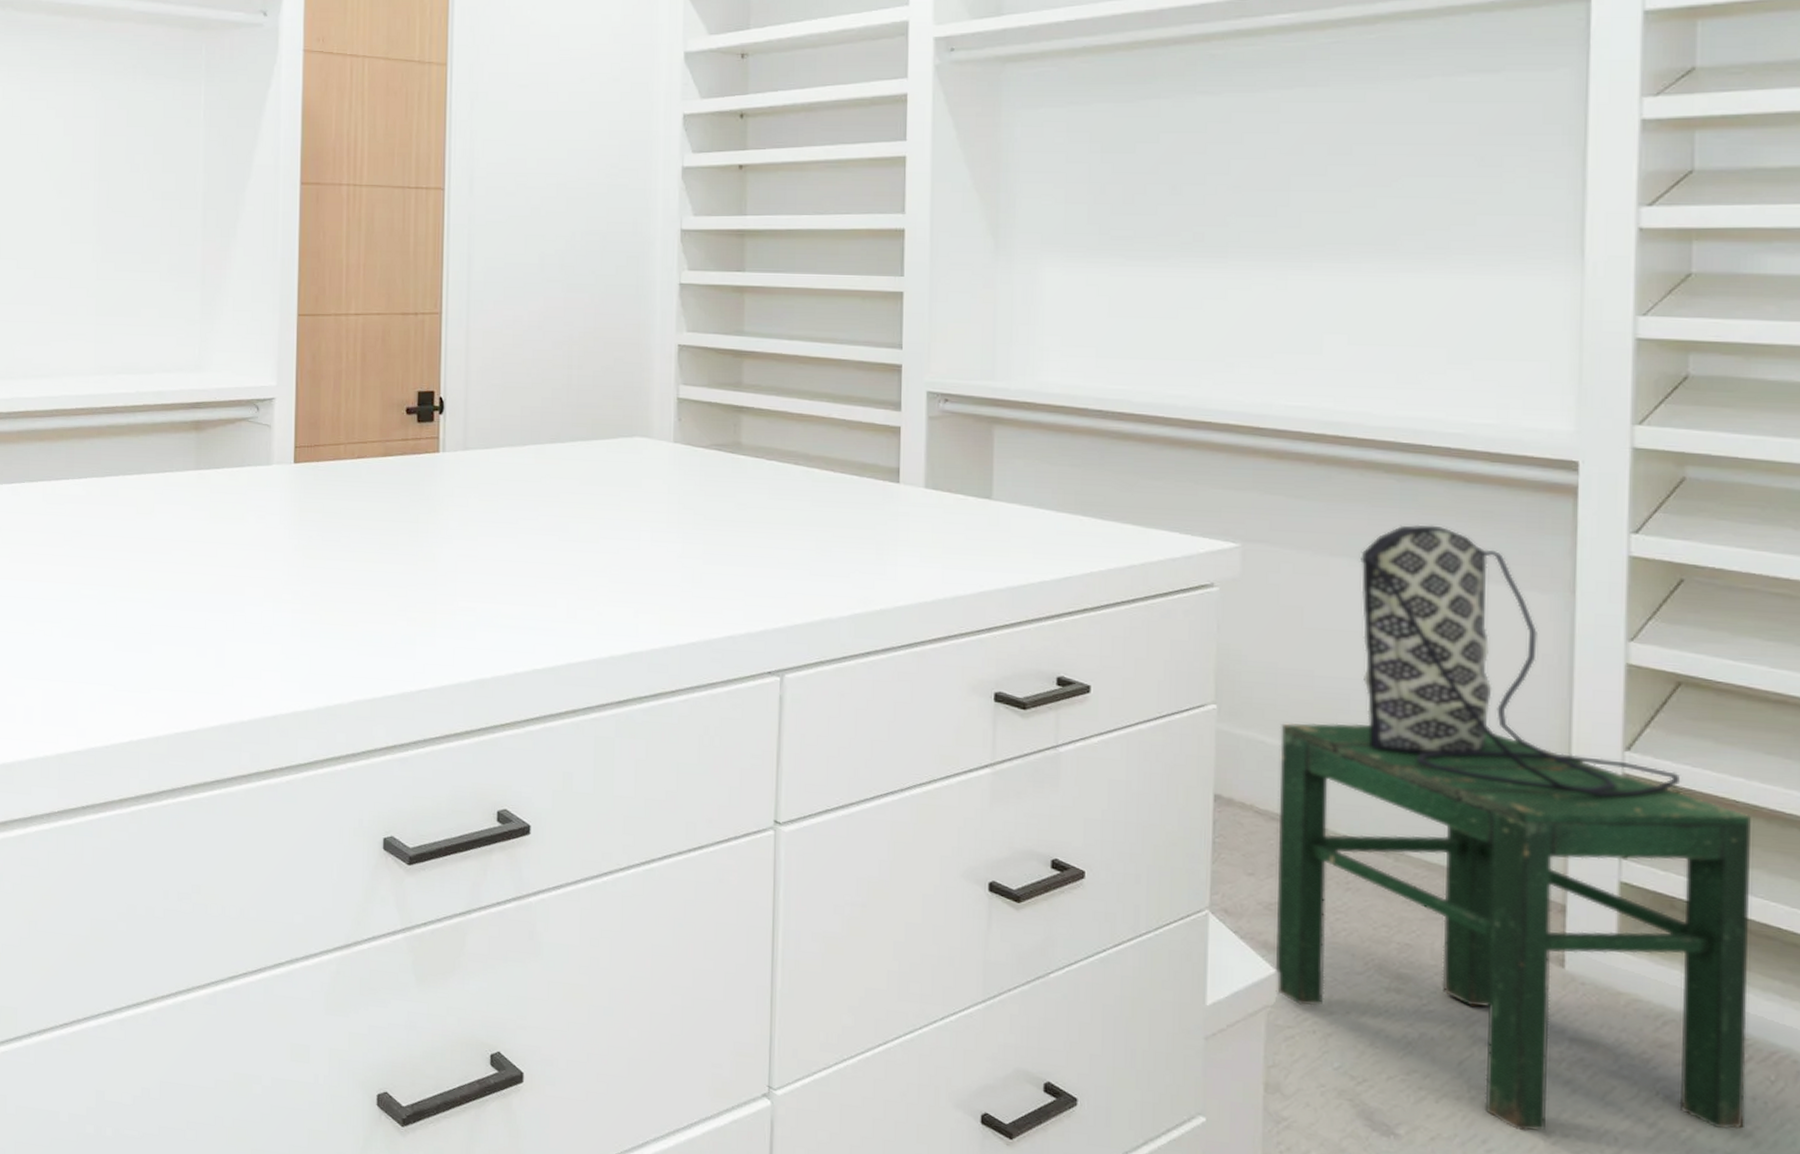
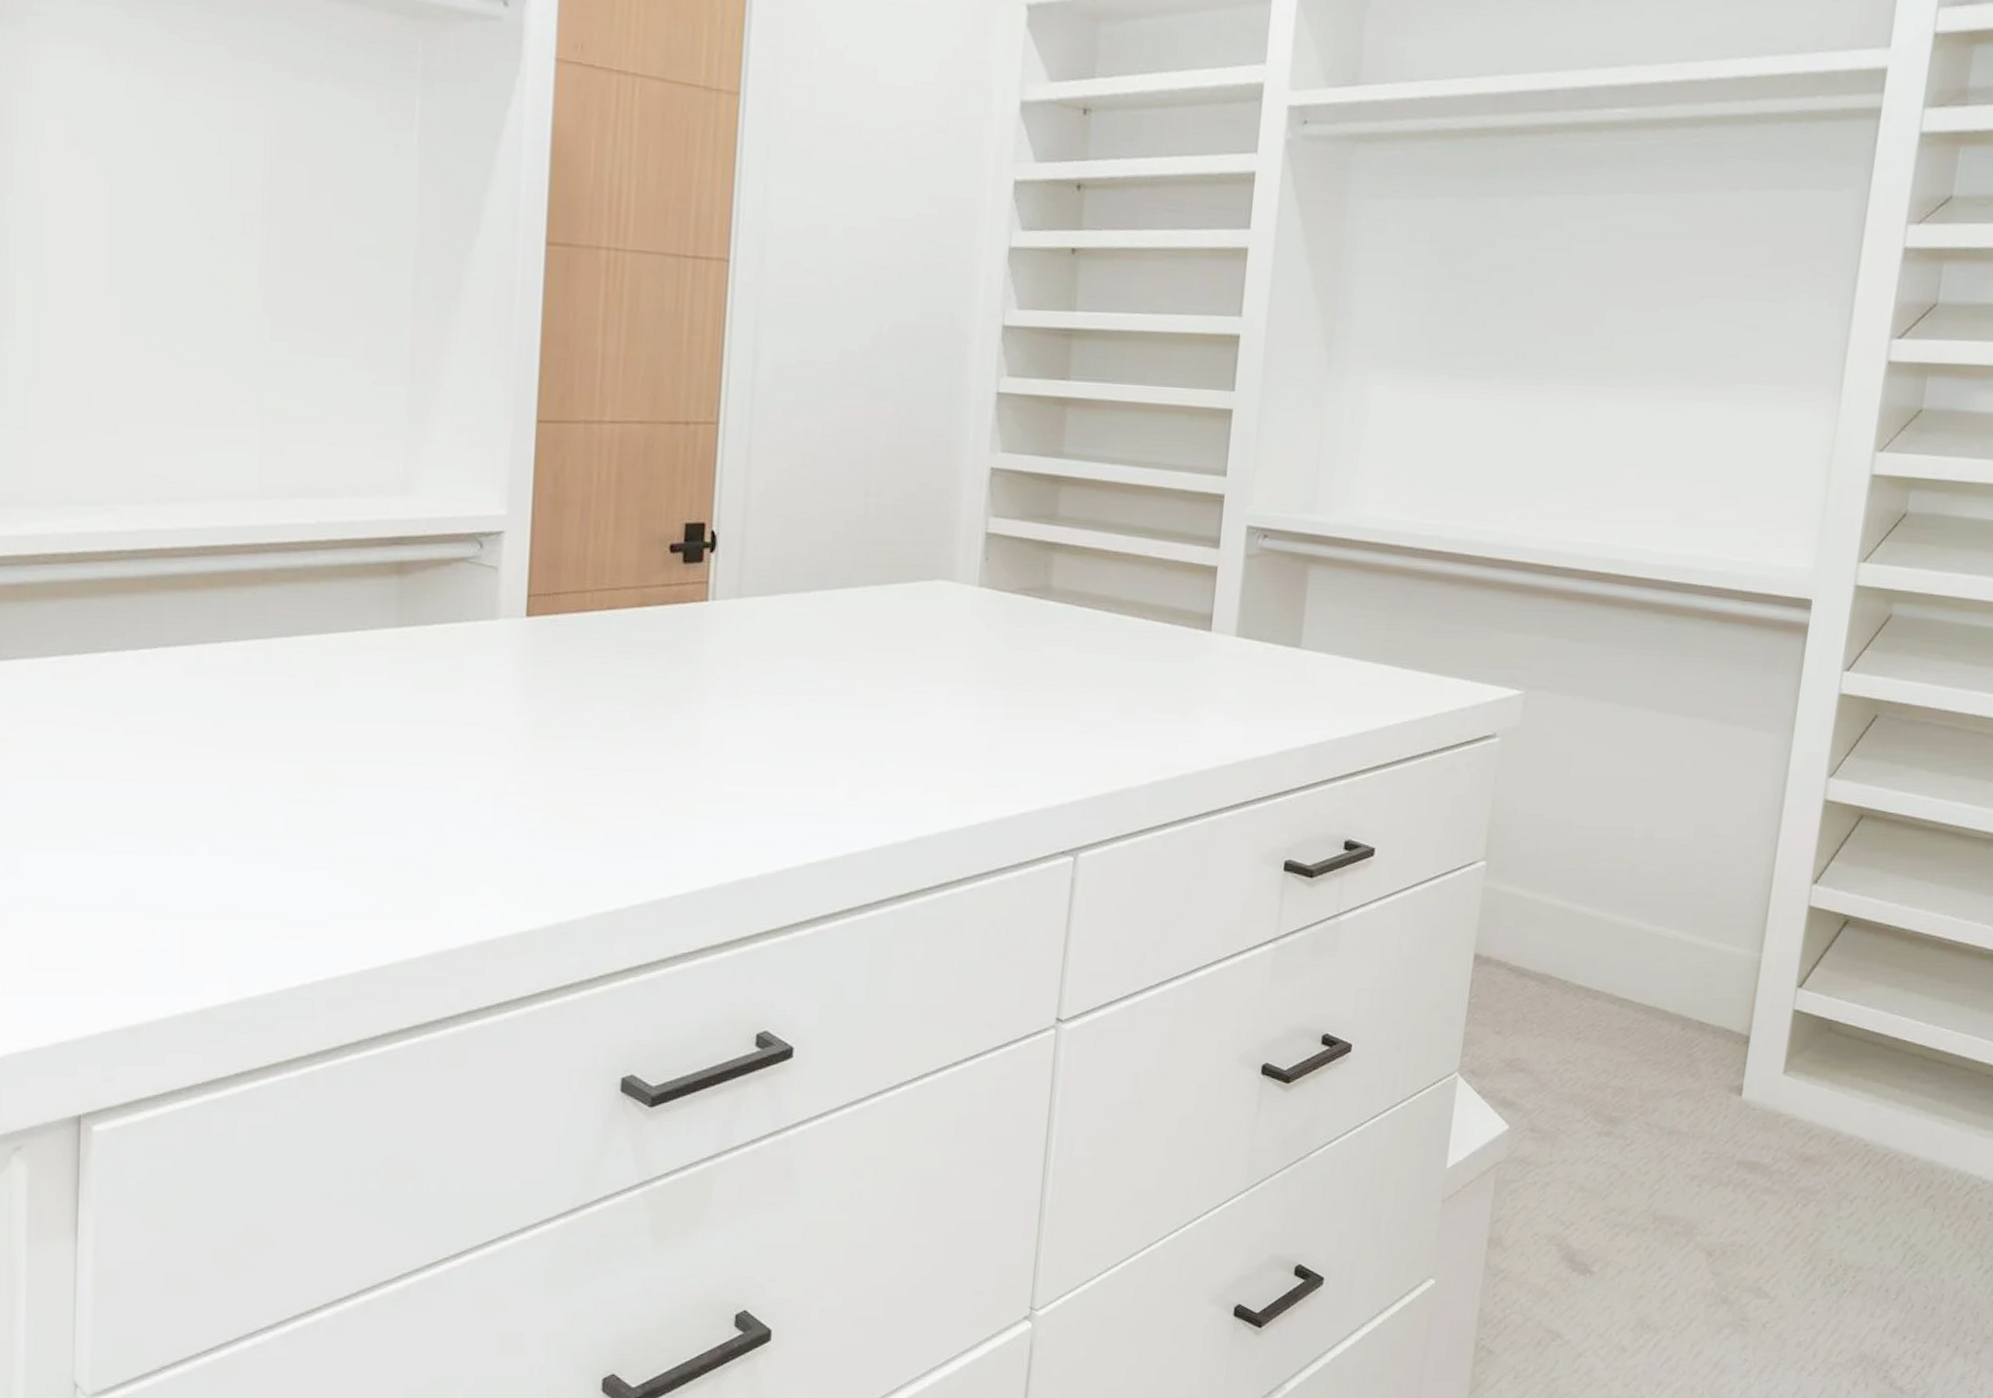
stool: present [1276,723,1751,1132] -> none [1507,872,1898,1254]
handbag: present [1360,524,1681,798] -> none [1611,666,1851,930]

